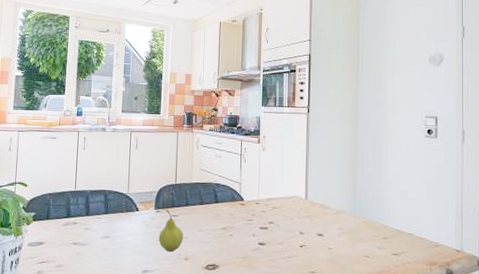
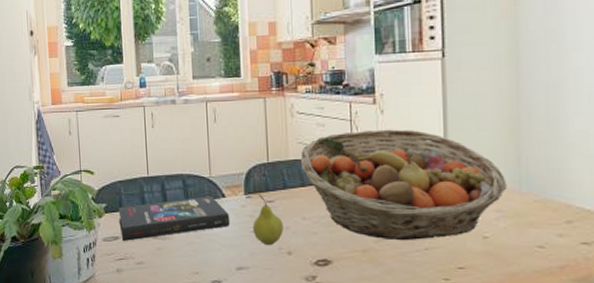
book: none [45,209,141,246] -> present [118,195,231,241]
fruit basket: none [201,162,346,251] -> present [300,129,507,241]

